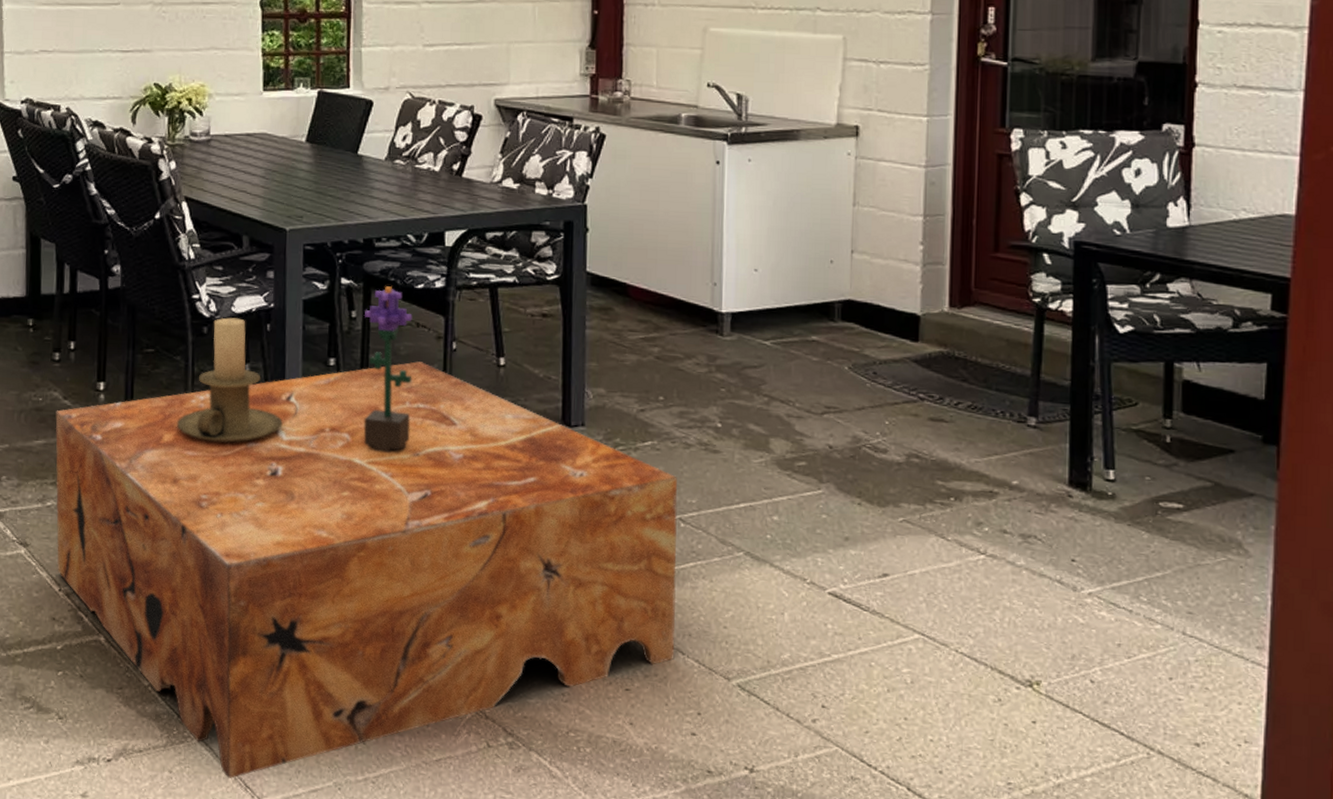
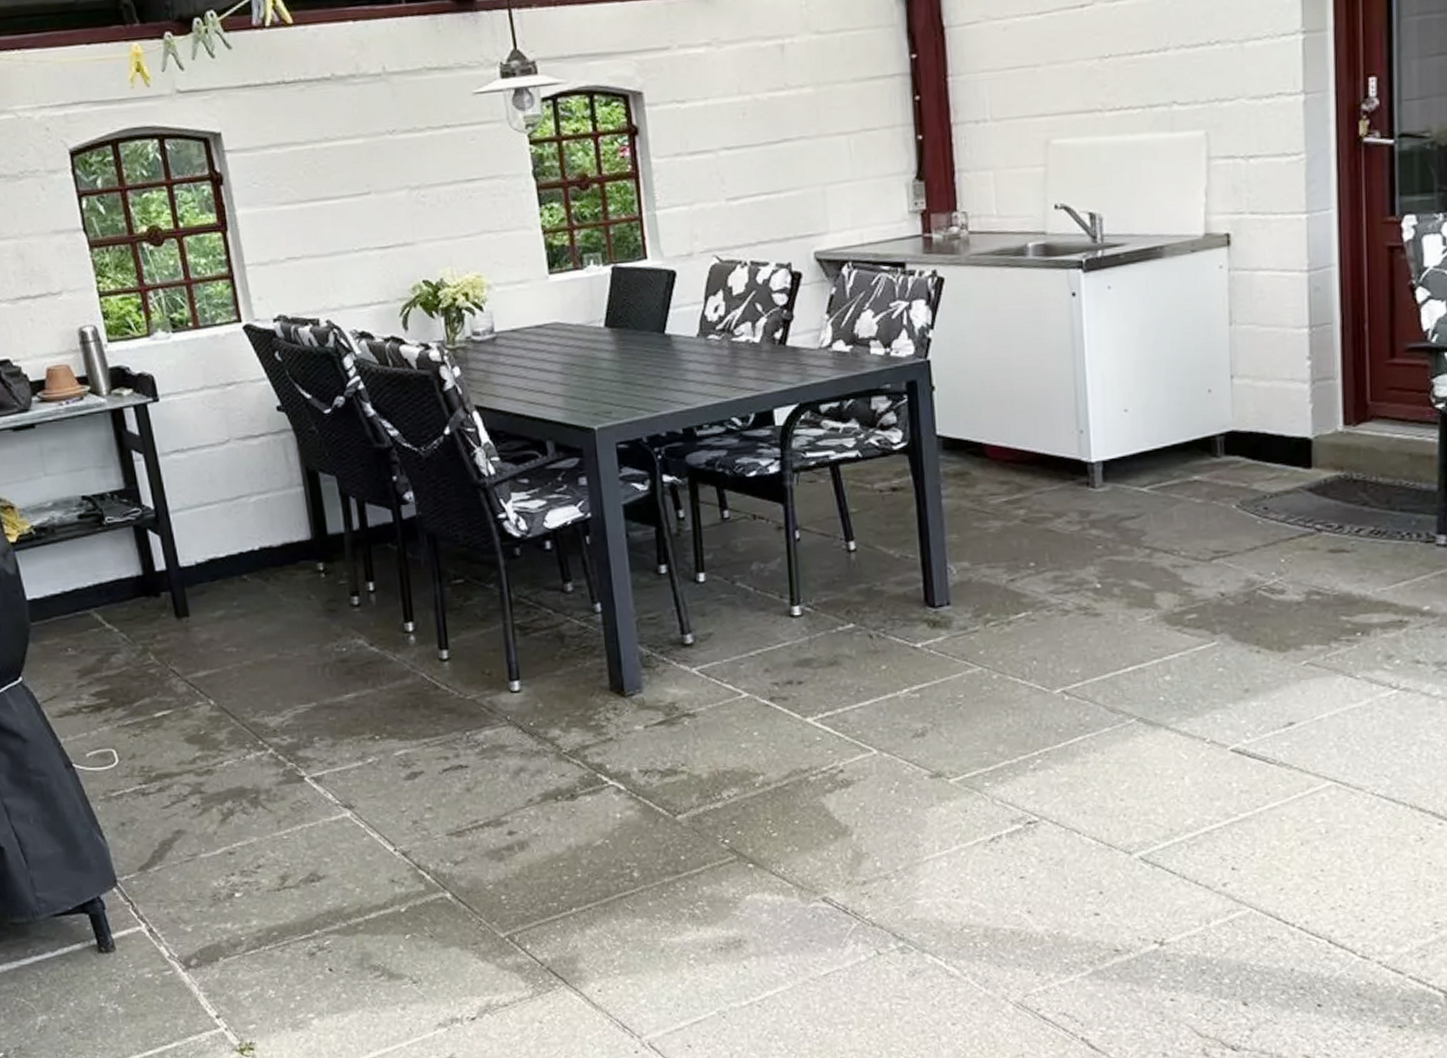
coffee table: present [55,361,678,779] -> none [363,557,1070,1022]
candle holder: present [177,317,283,444] -> none [499,534,617,673]
potted flower: present [363,286,413,453] -> none [692,478,759,661]

